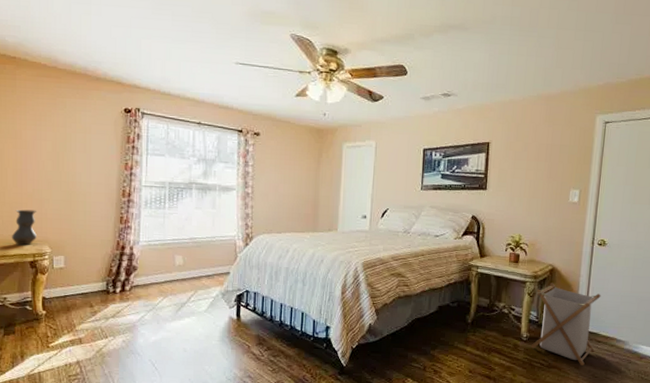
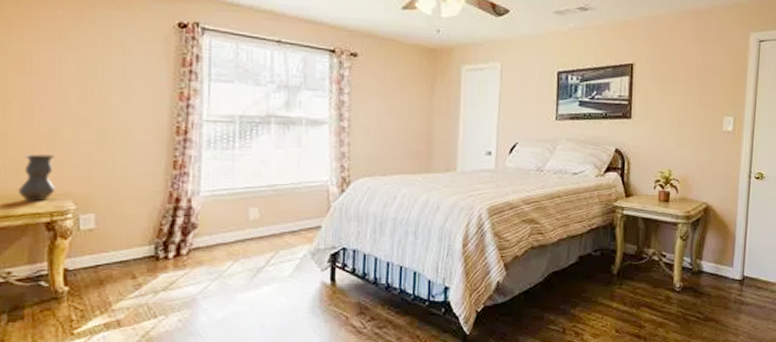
laundry basket: present [531,283,601,366] -> none [685,223,760,316]

